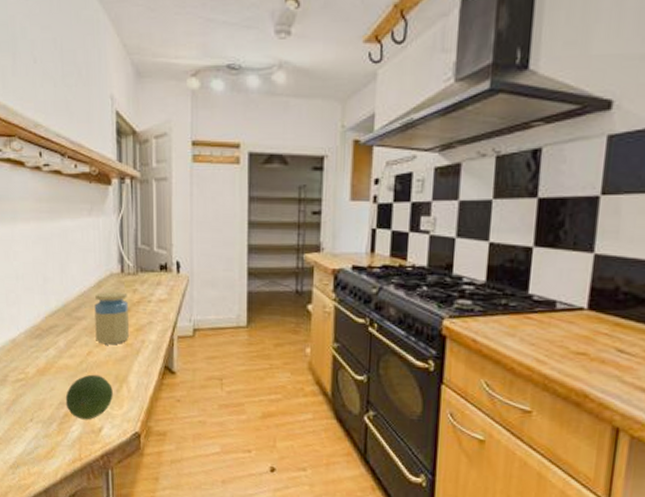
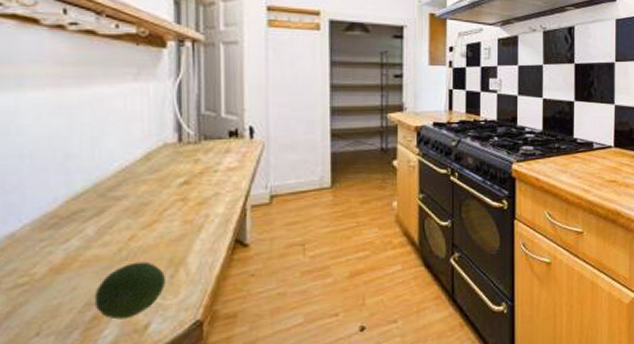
jar: present [94,291,129,345] -> none [140,163,188,225]

